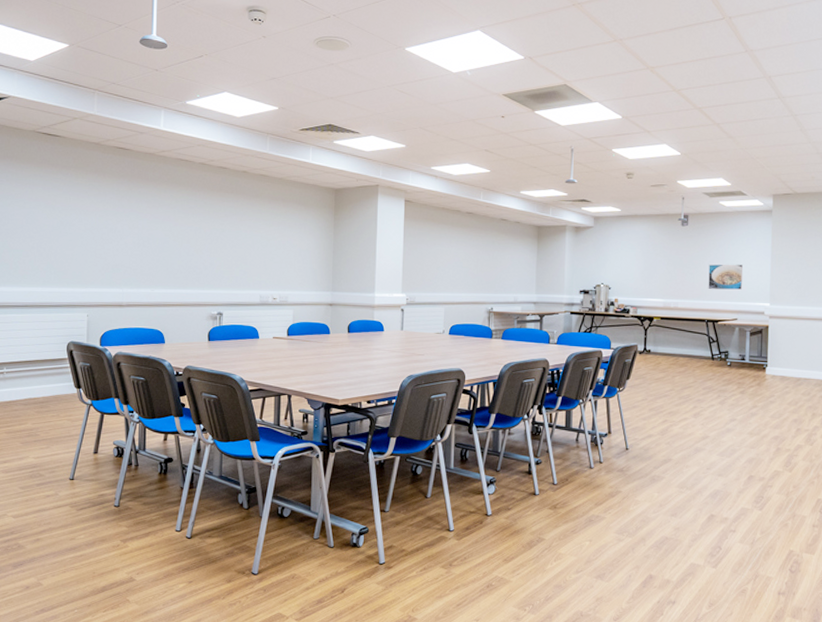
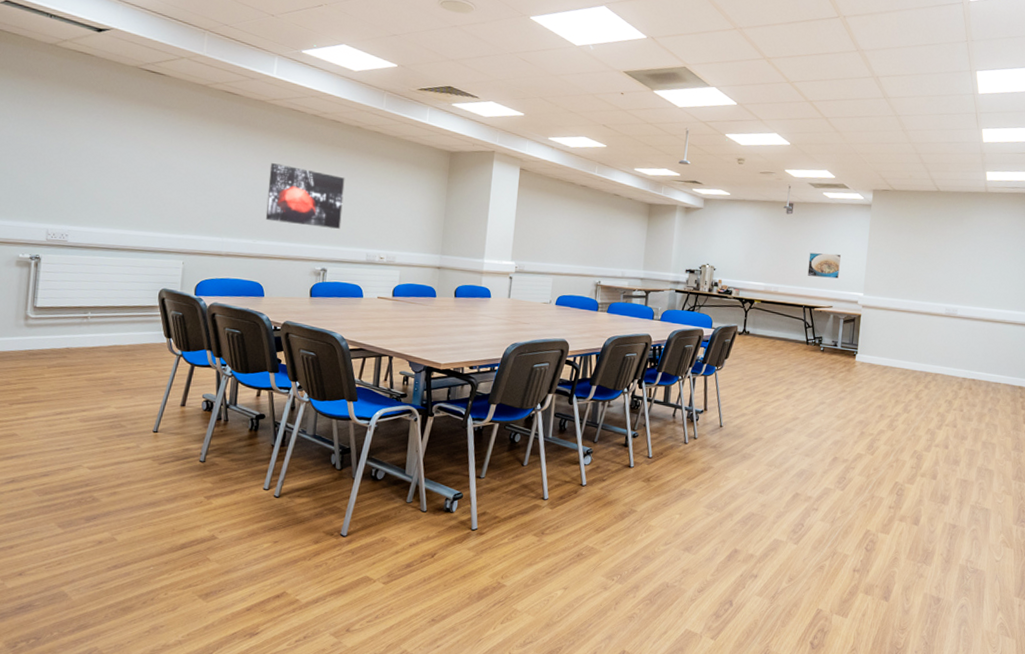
wall art: none [161,213,235,273] -> present [265,163,345,229]

